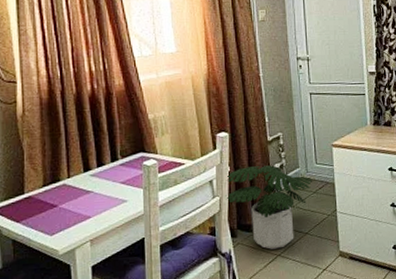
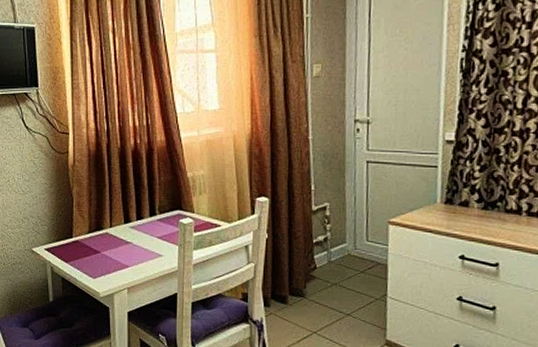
potted plant: present [226,165,313,250] -> none [261,236,361,326]

